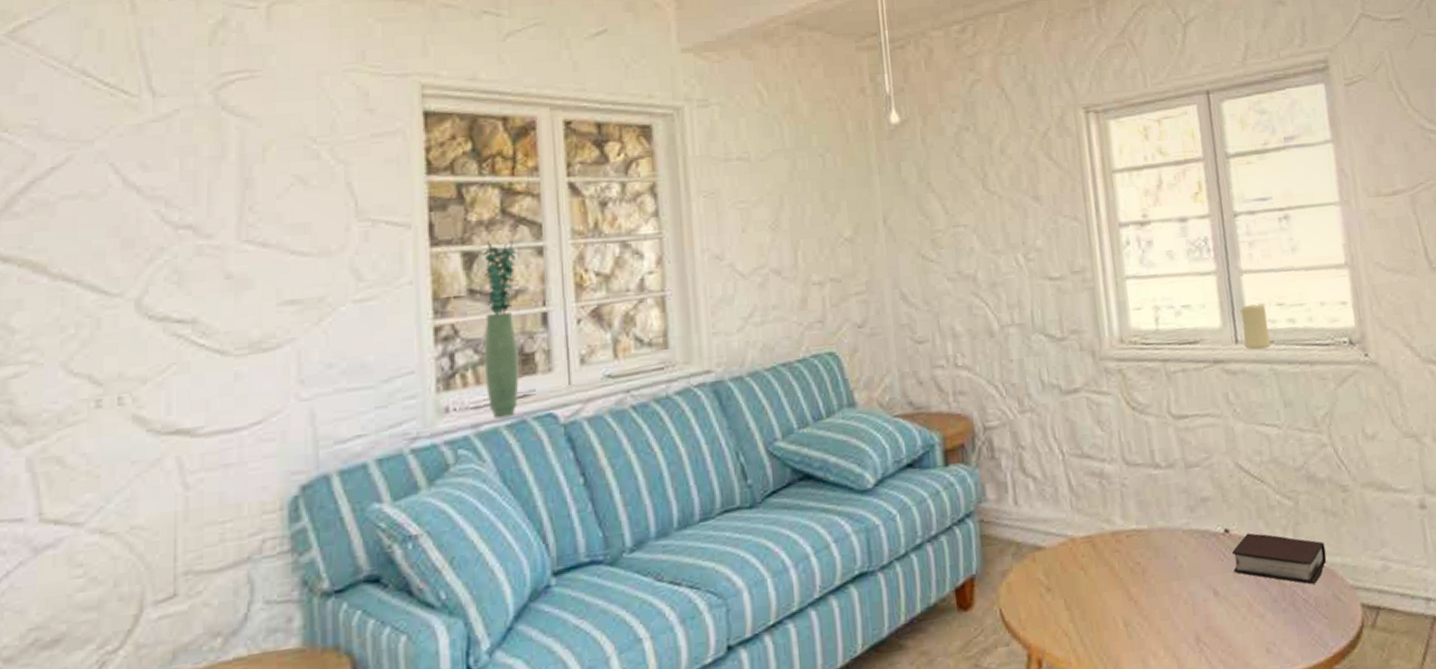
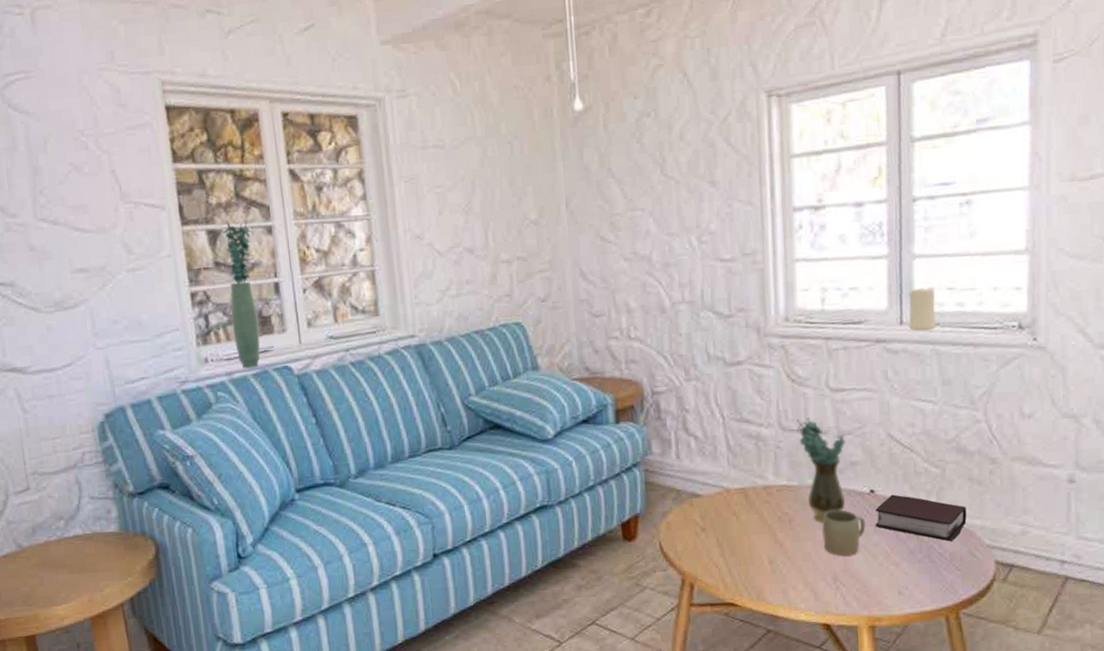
vase: none [1140,449,1200,572] -> present [796,418,846,523]
mug: none [1177,554,1225,611] -> present [822,510,866,556]

